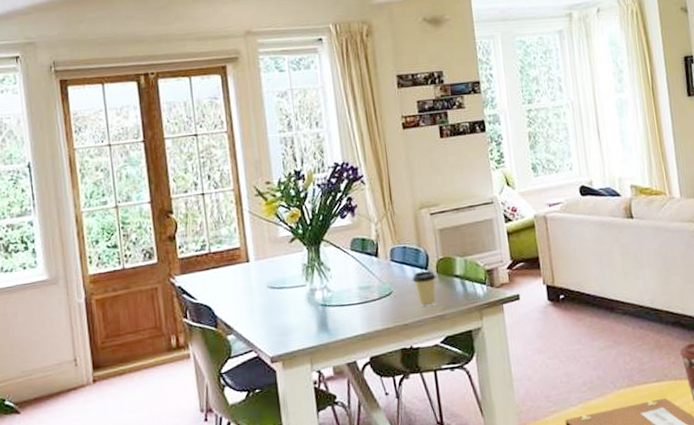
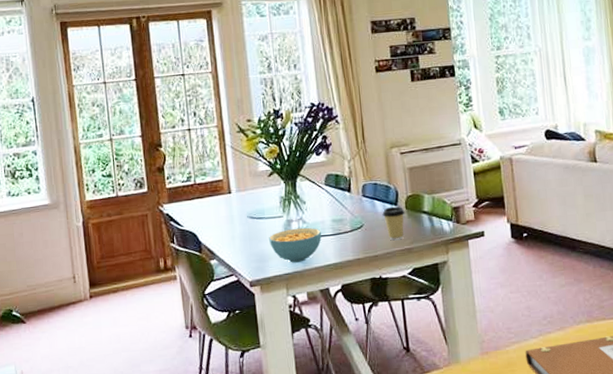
cereal bowl: none [290,296,348,335] -> present [268,227,322,263]

